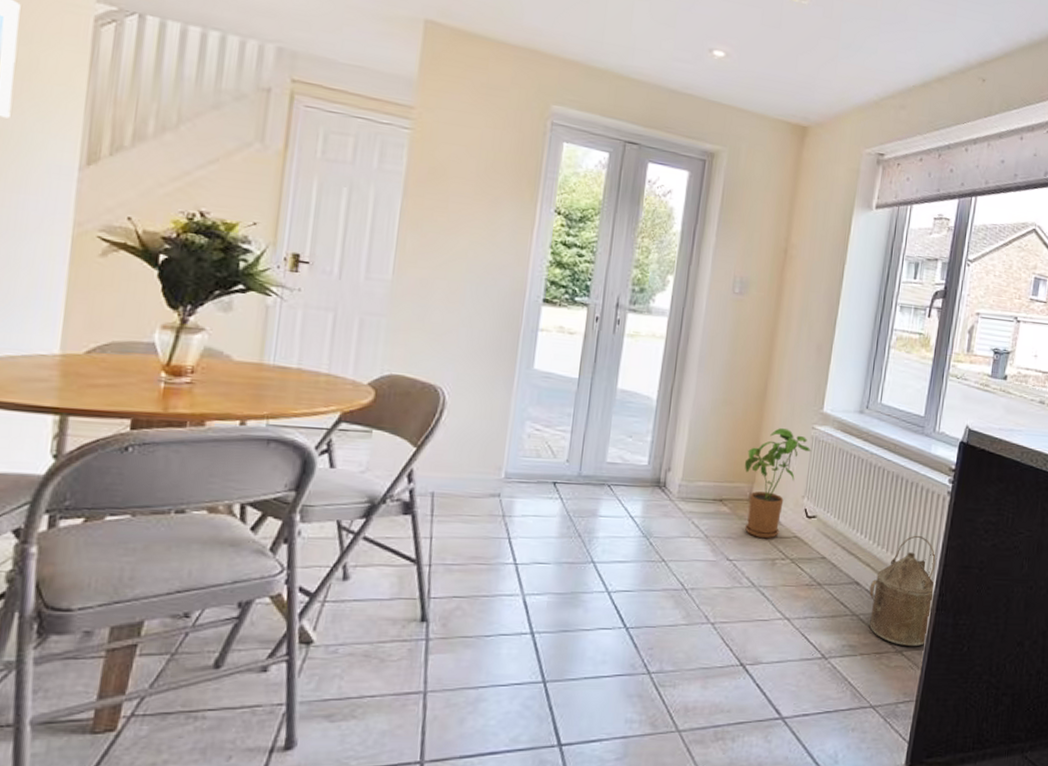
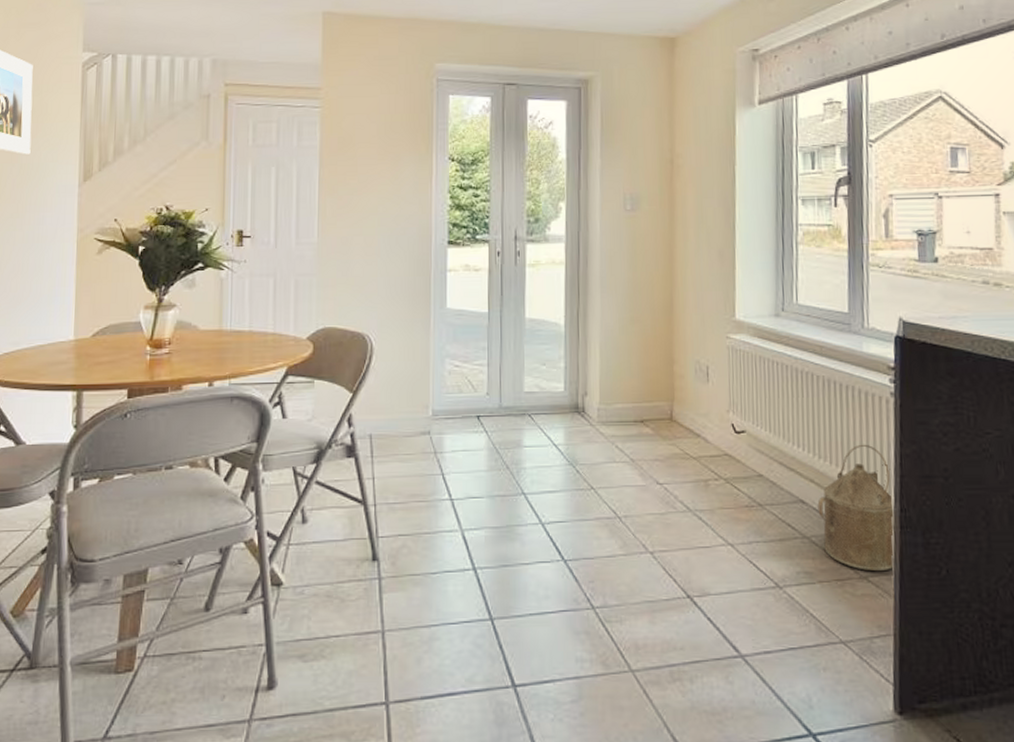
house plant: present [744,428,811,539] -> none [660,341,729,459]

